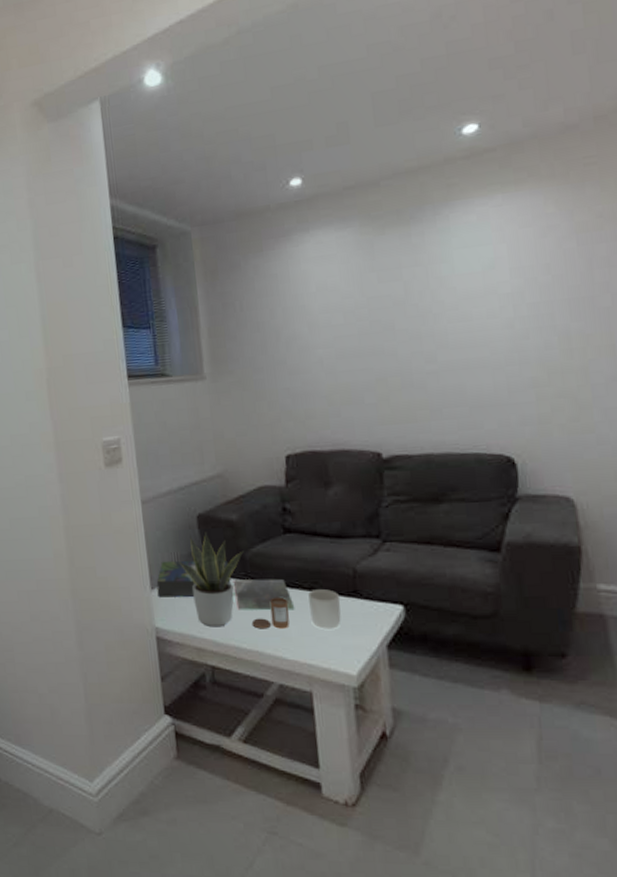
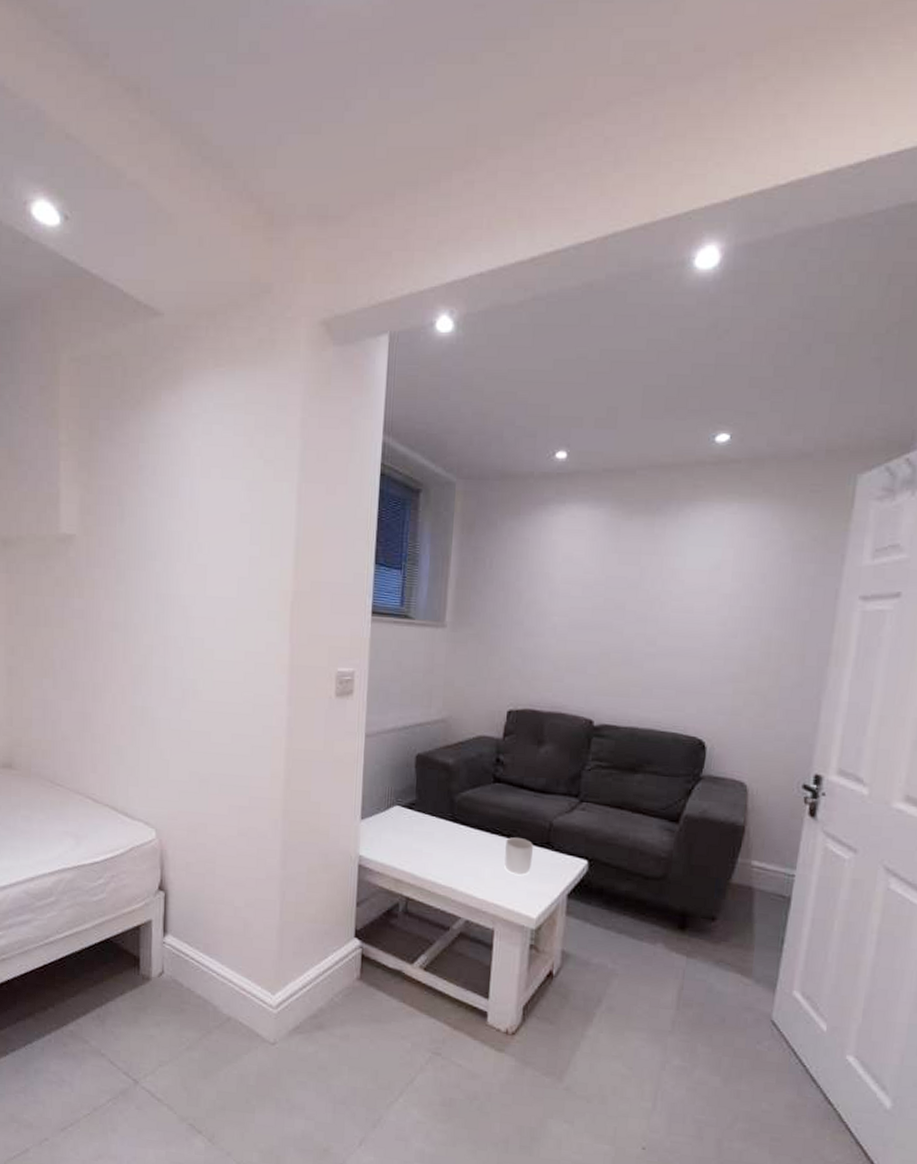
book: present [156,560,230,598] -> none [366,794,438,831]
potted plant: present [179,531,244,627] -> none [391,771,454,862]
magazine: present [234,578,295,610] -> none [439,820,492,854]
candle: present [251,597,290,629] -> none [450,839,487,870]

